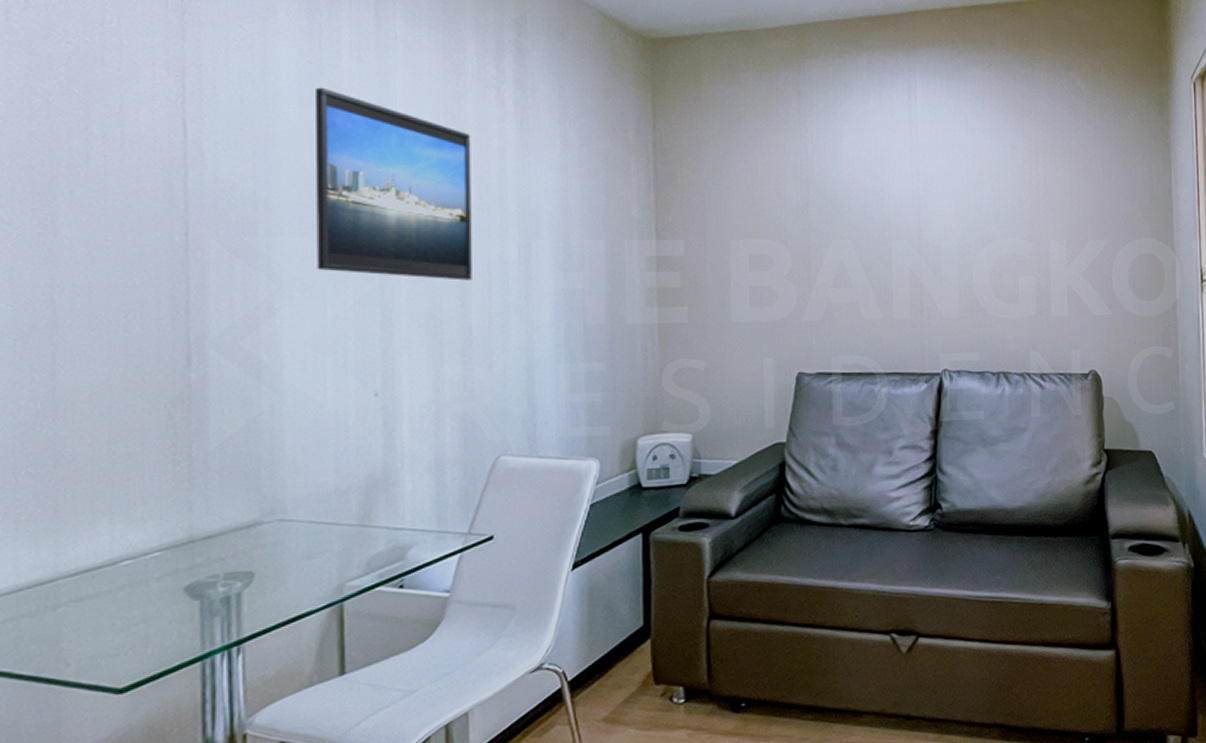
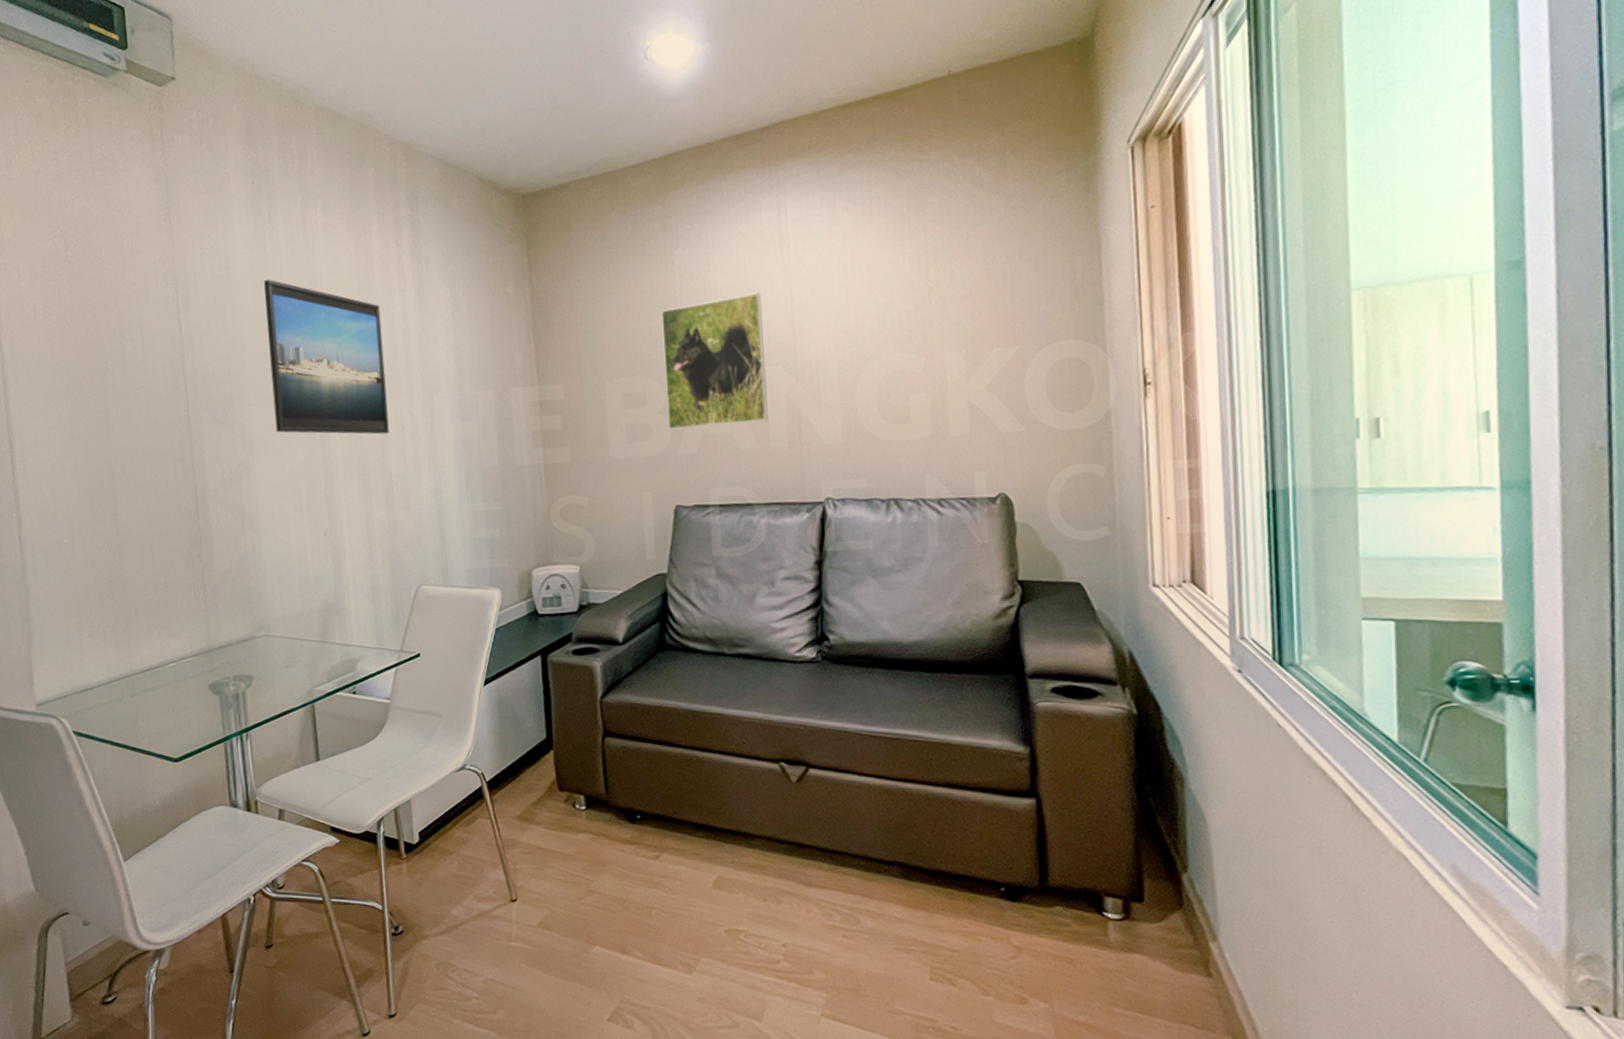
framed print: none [792,168,892,295] -> present [661,293,768,429]

